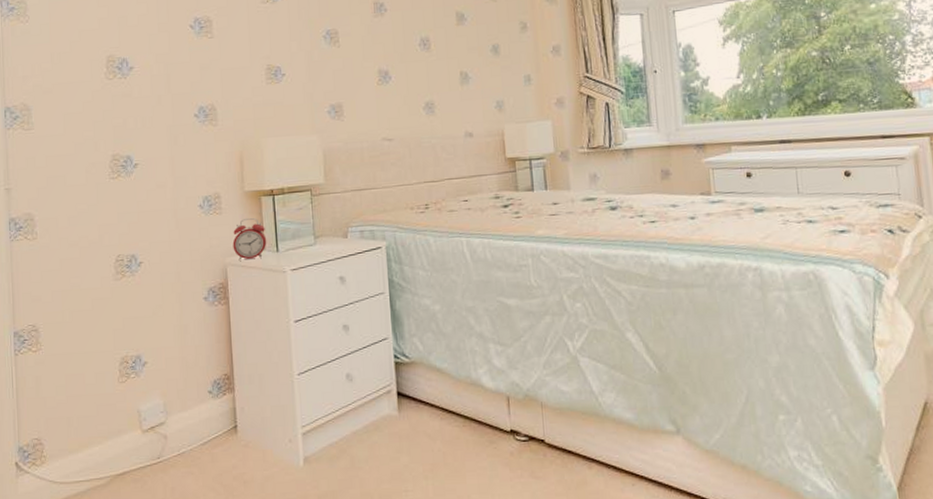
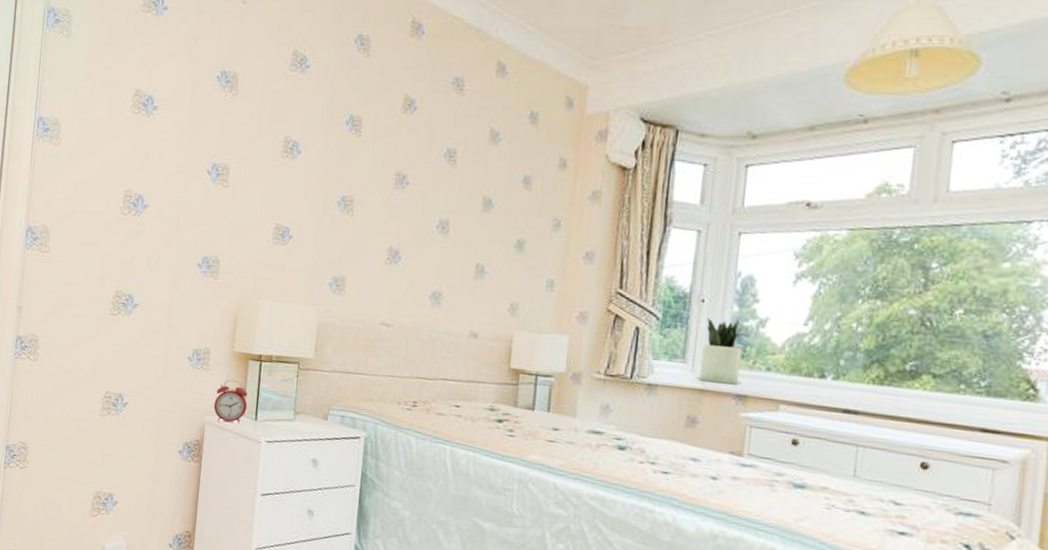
planter: none [662,83,699,140] -> present [696,317,743,386]

